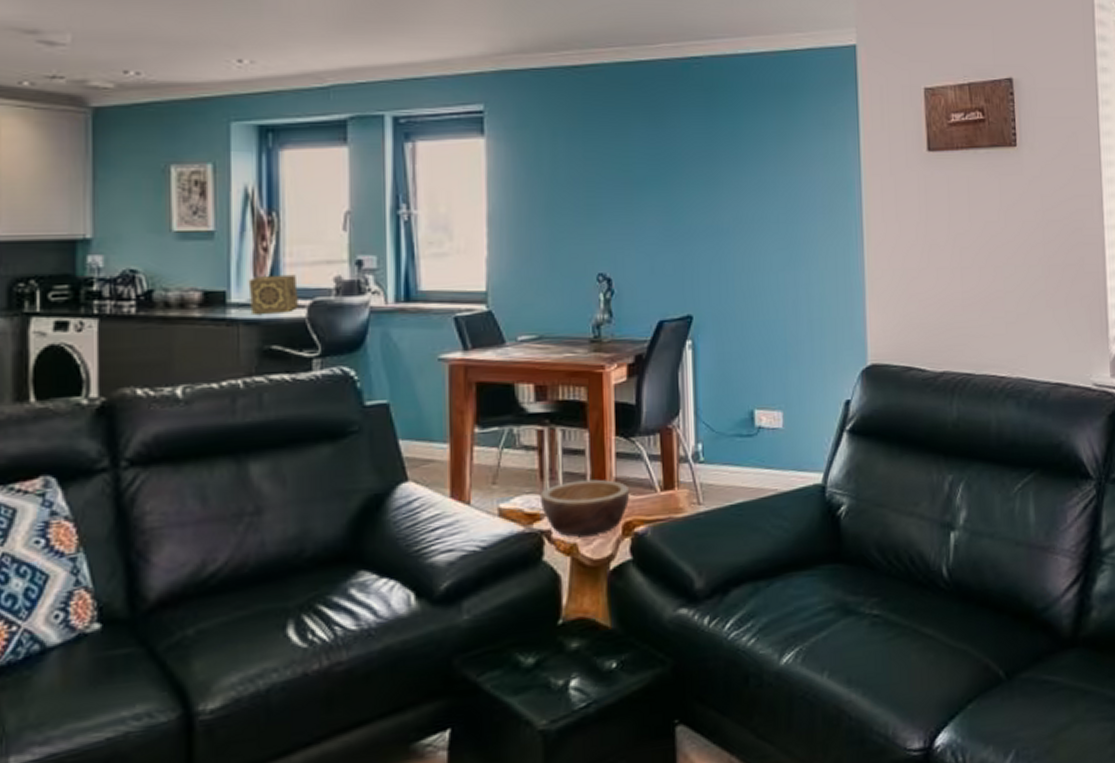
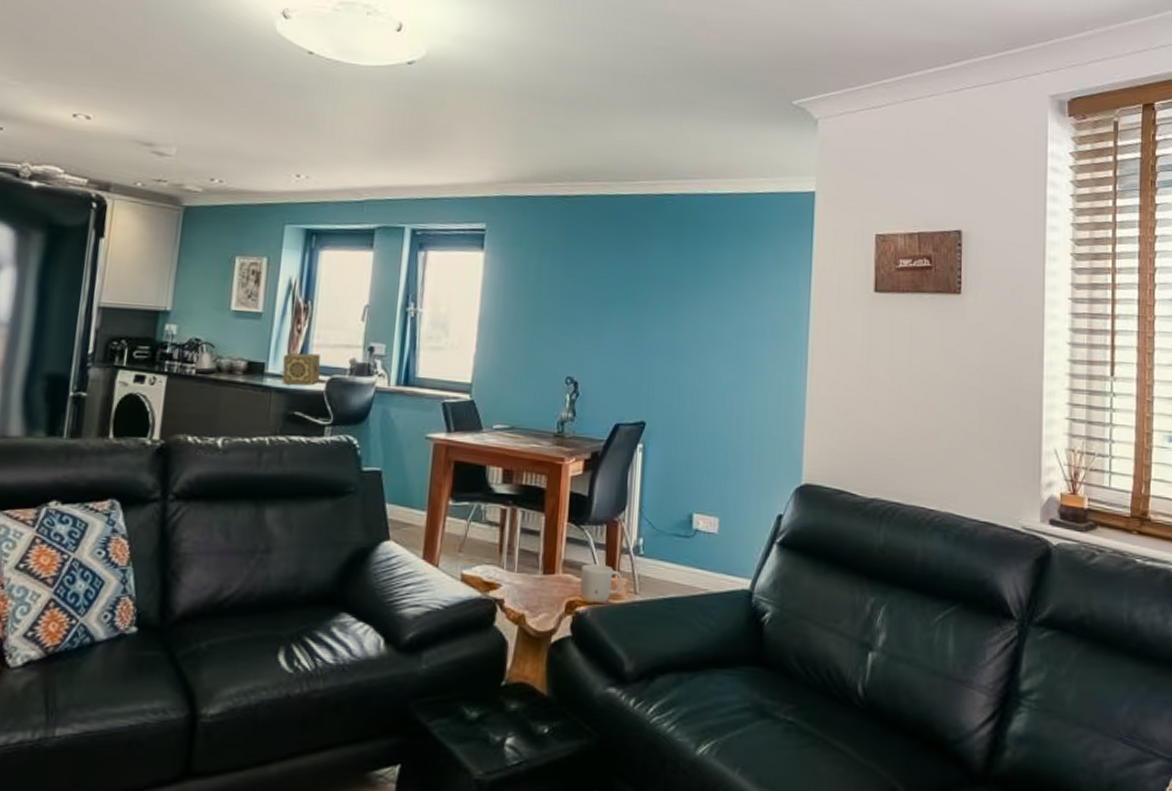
kettle: none [131,272,166,312] -> present [193,342,220,375]
bowl: present [539,479,630,537] -> none [497,558,576,609]
mug: none [636,477,684,521] -> present [580,564,623,603]

